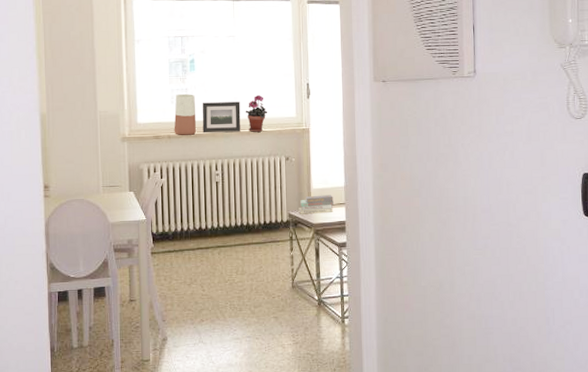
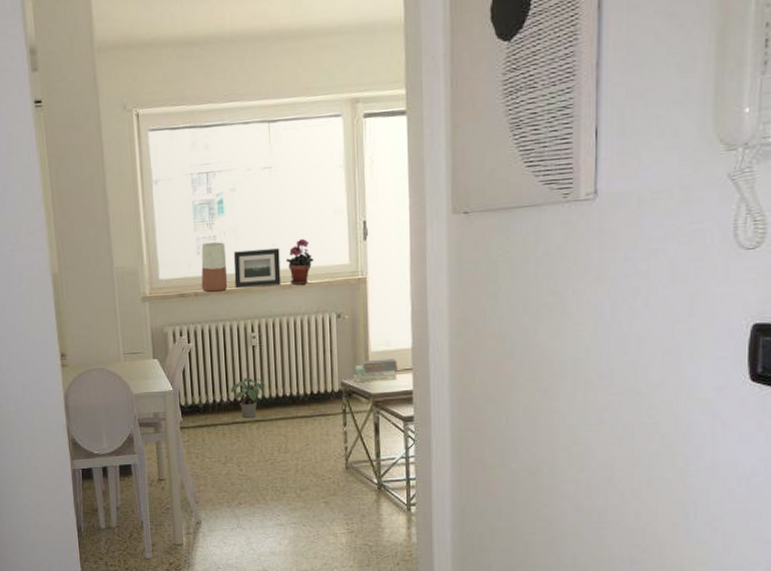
potted plant: none [196,209,227,245] -> present [230,378,266,419]

